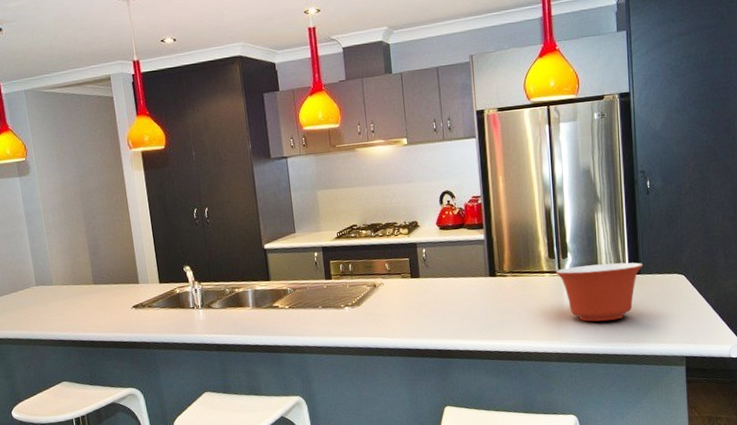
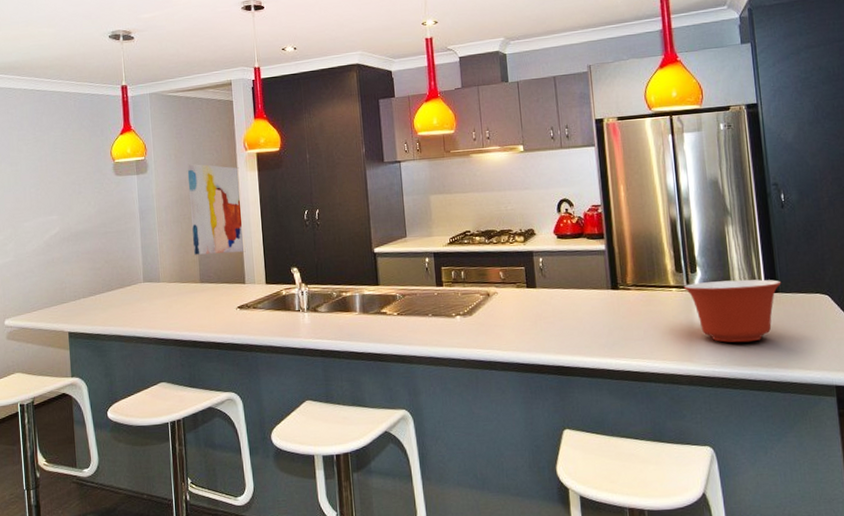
wall art: none [70,163,137,257] -> present [187,163,246,255]

